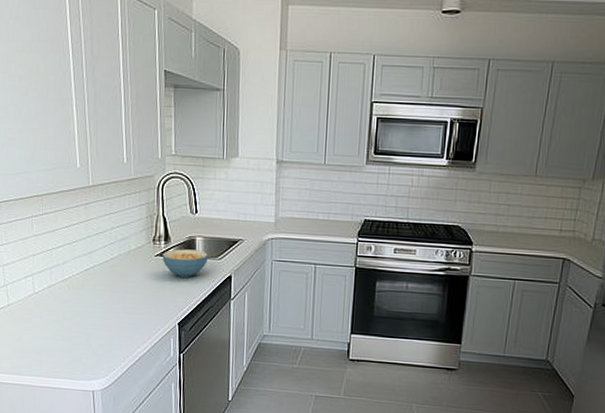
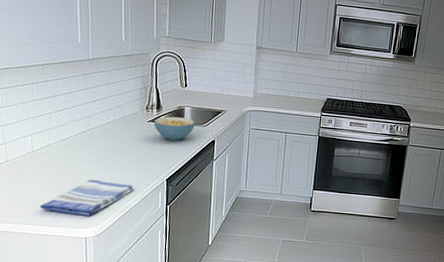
dish towel: none [44,324,143,367] -> present [40,179,134,216]

